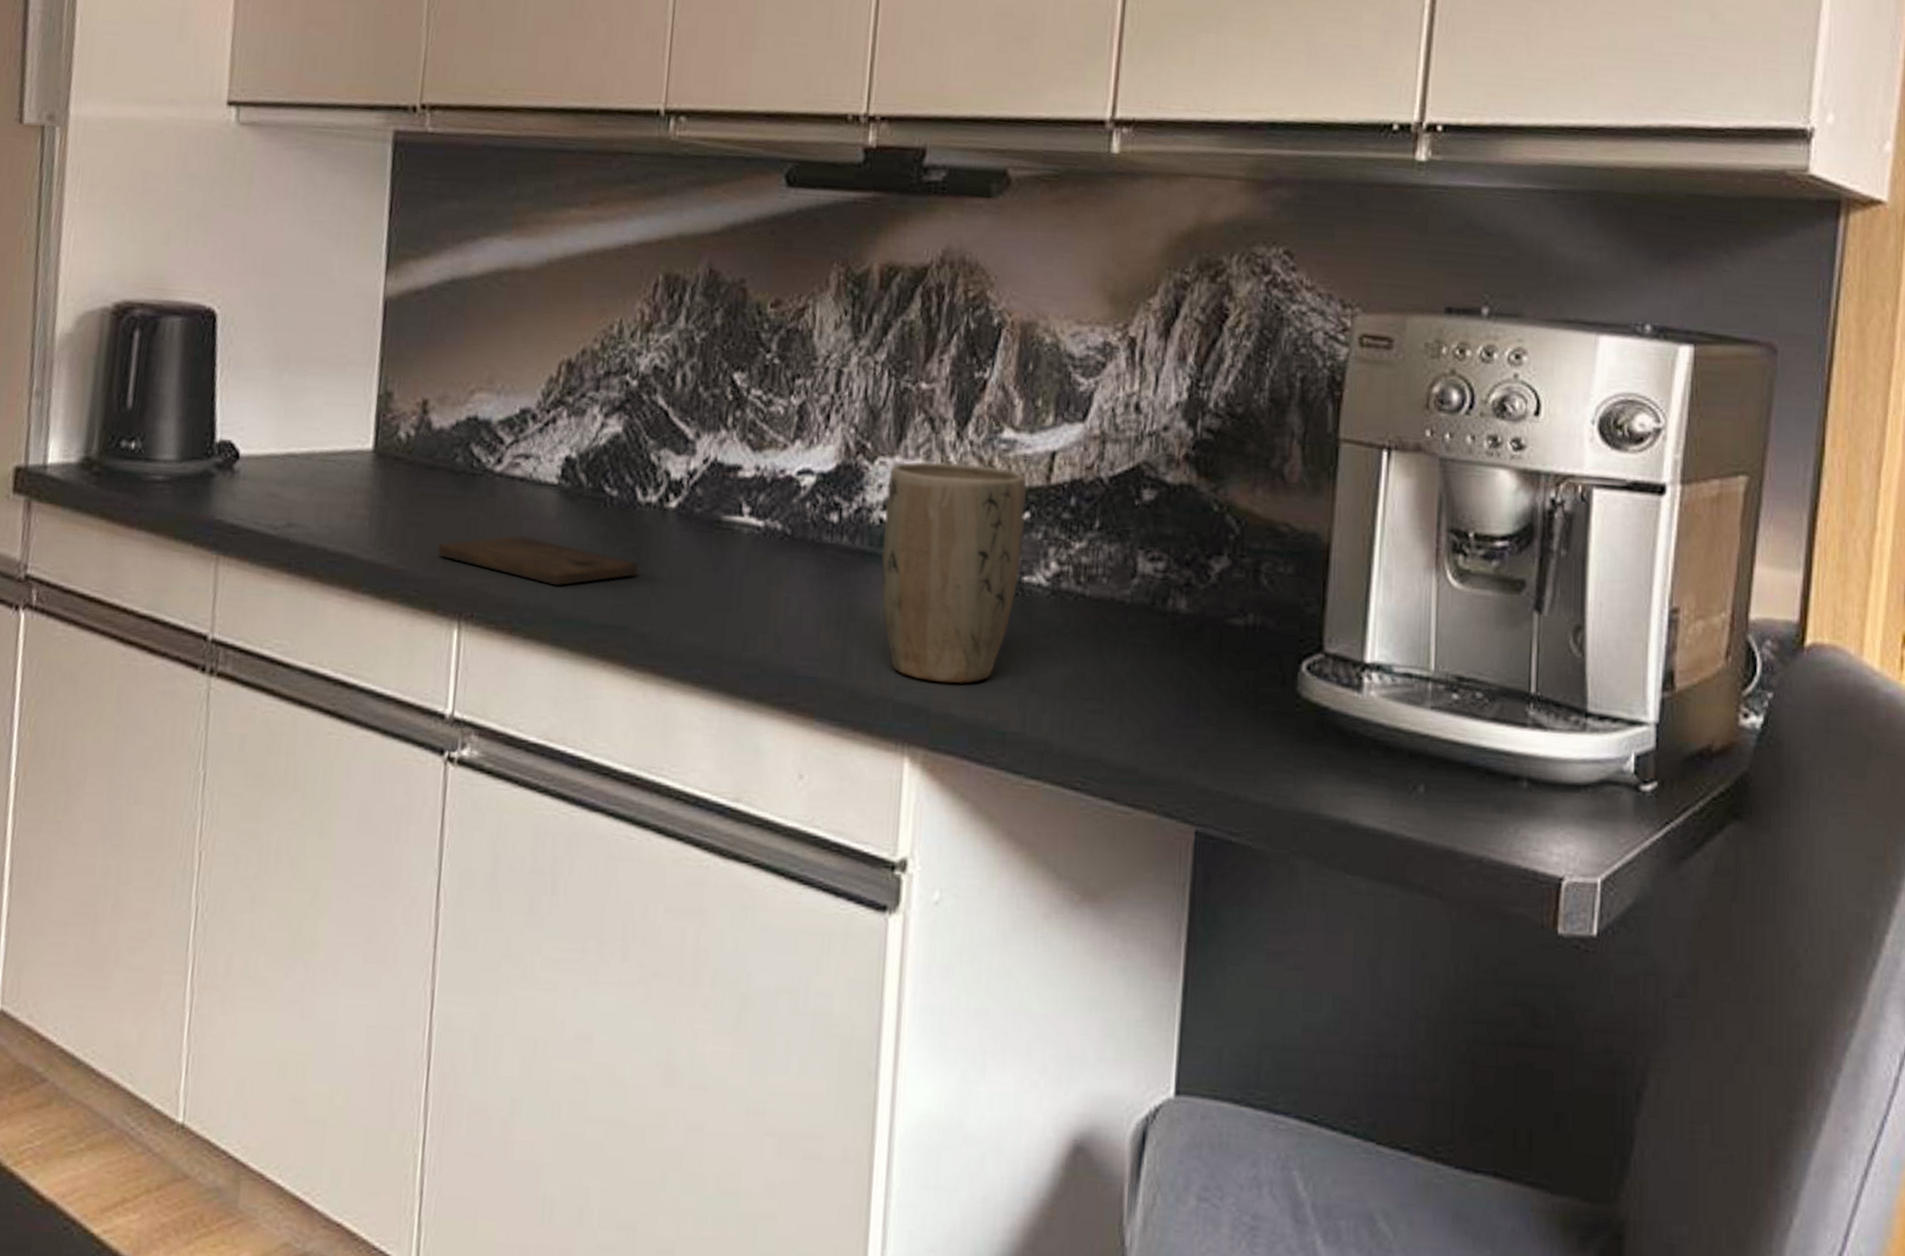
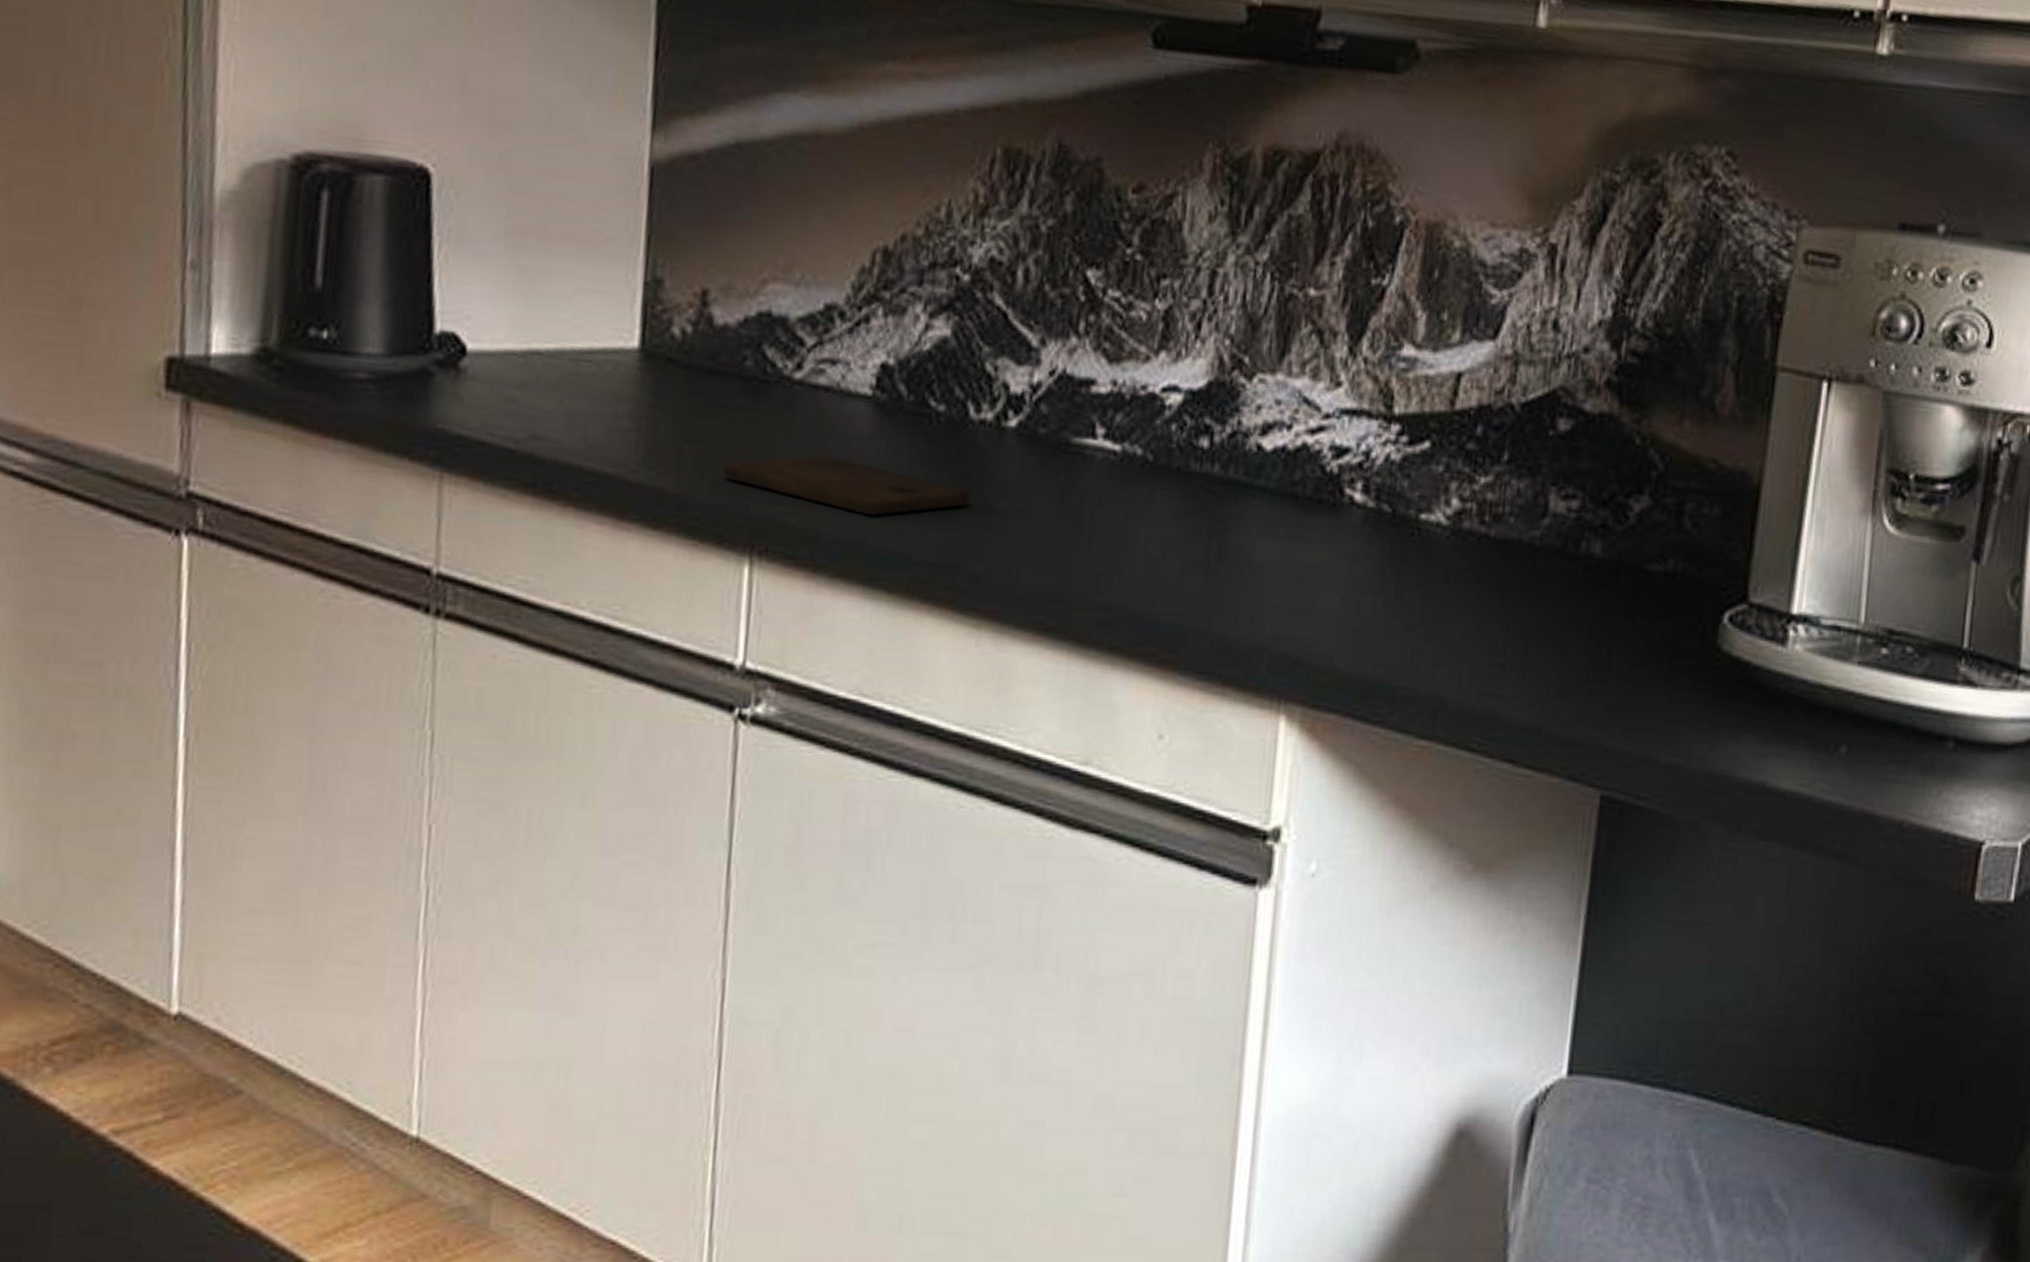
plant pot: present [881,461,1027,684] -> none [1257,379,1428,634]

